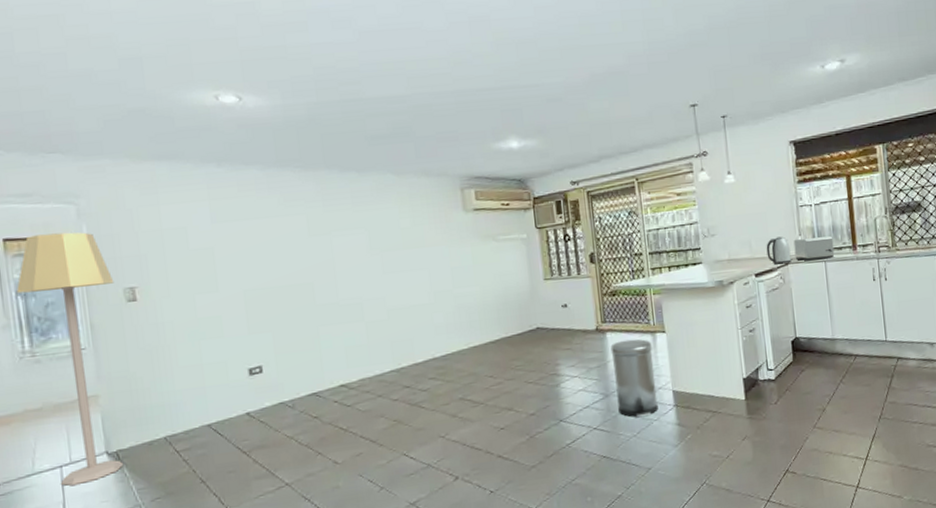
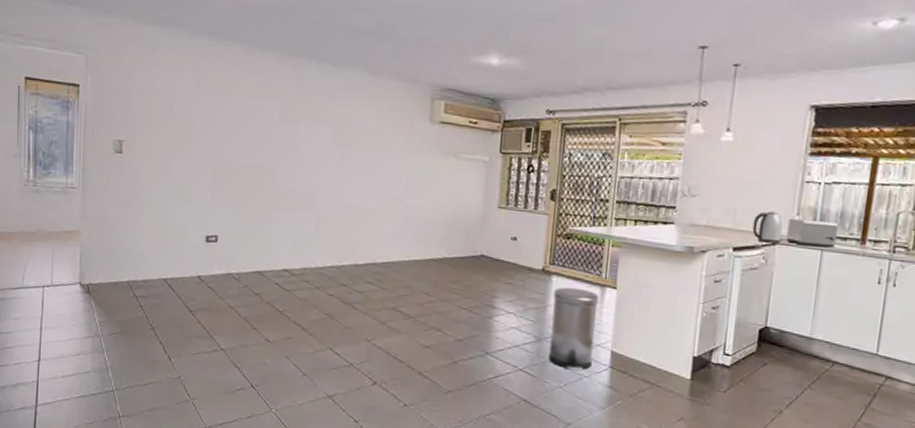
lamp: present [17,232,124,486] -> none [30,78,107,306]

